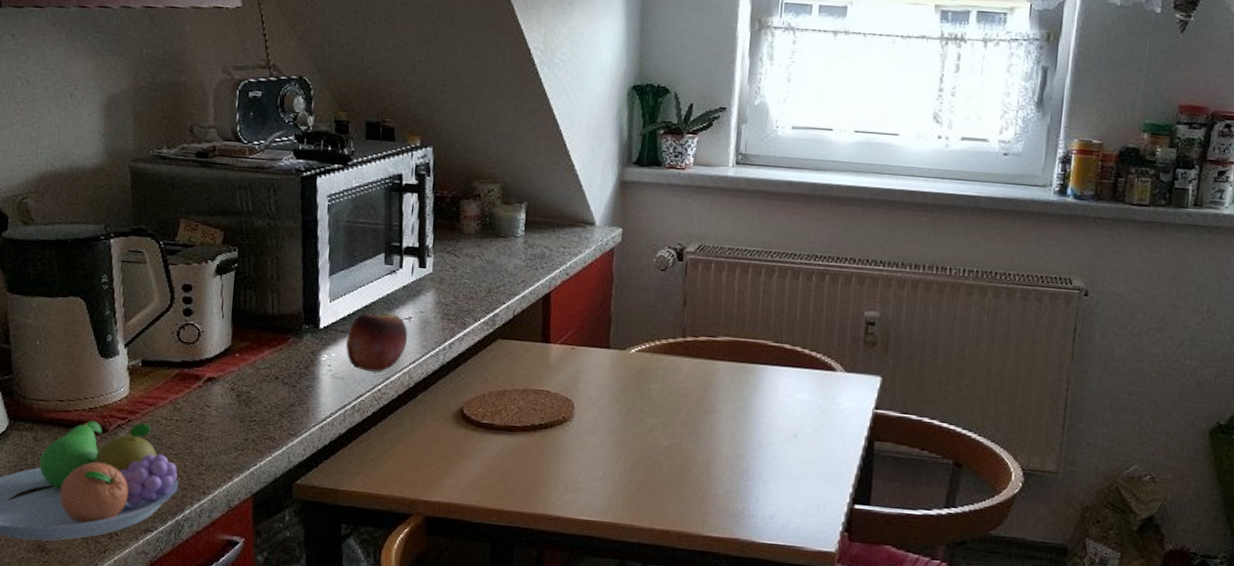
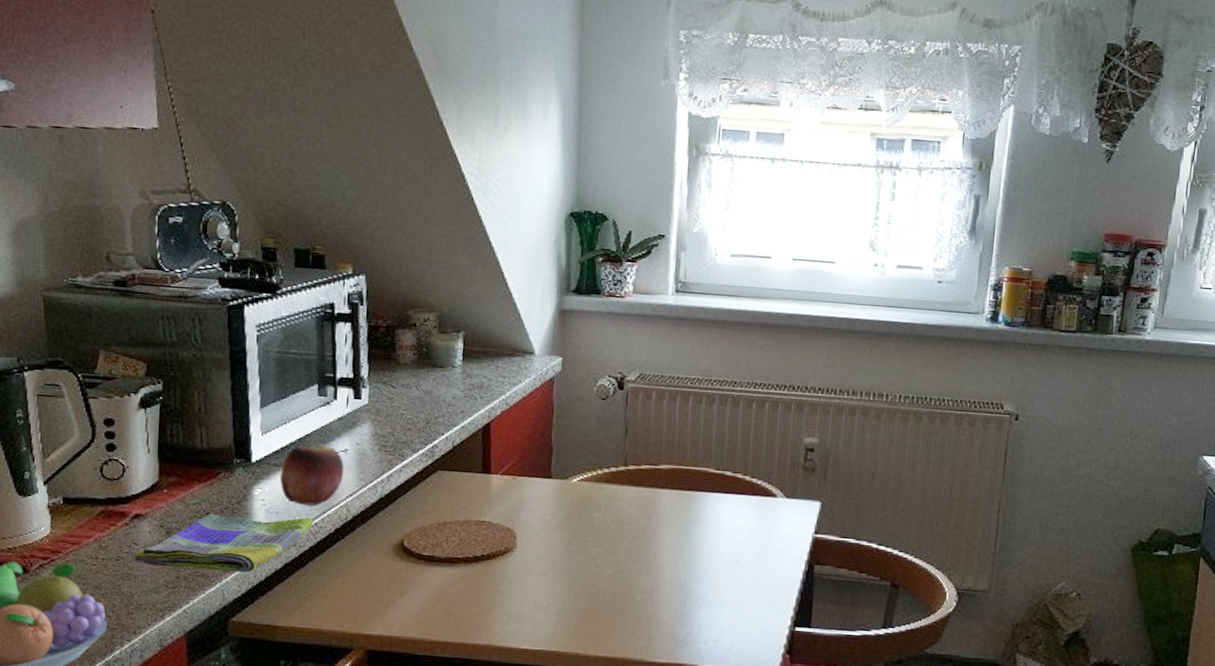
dish towel: none [206,378,377,437] -> present [134,513,314,573]

